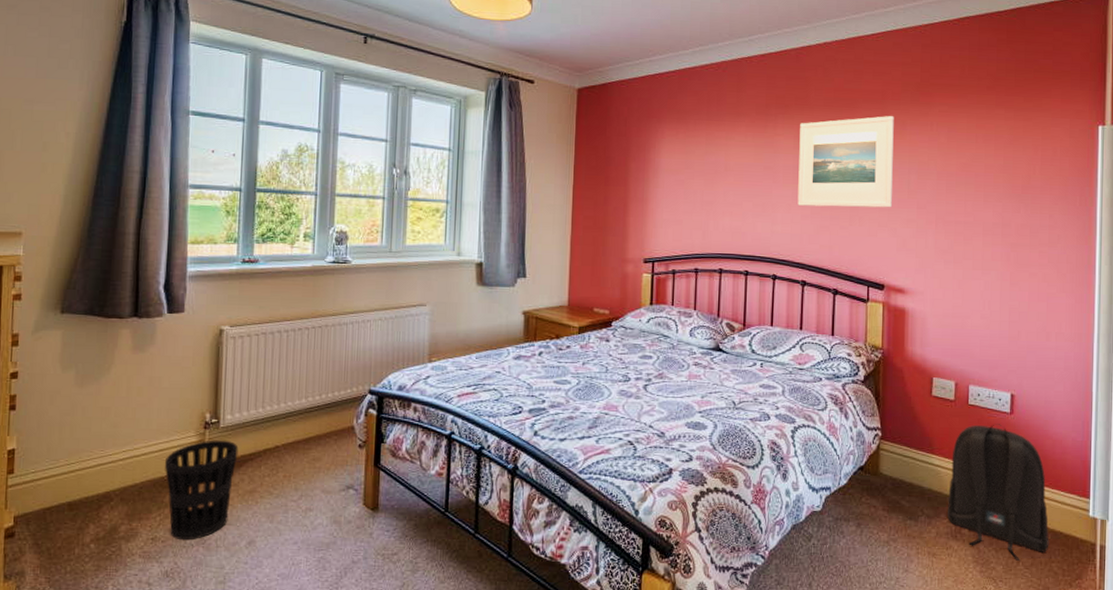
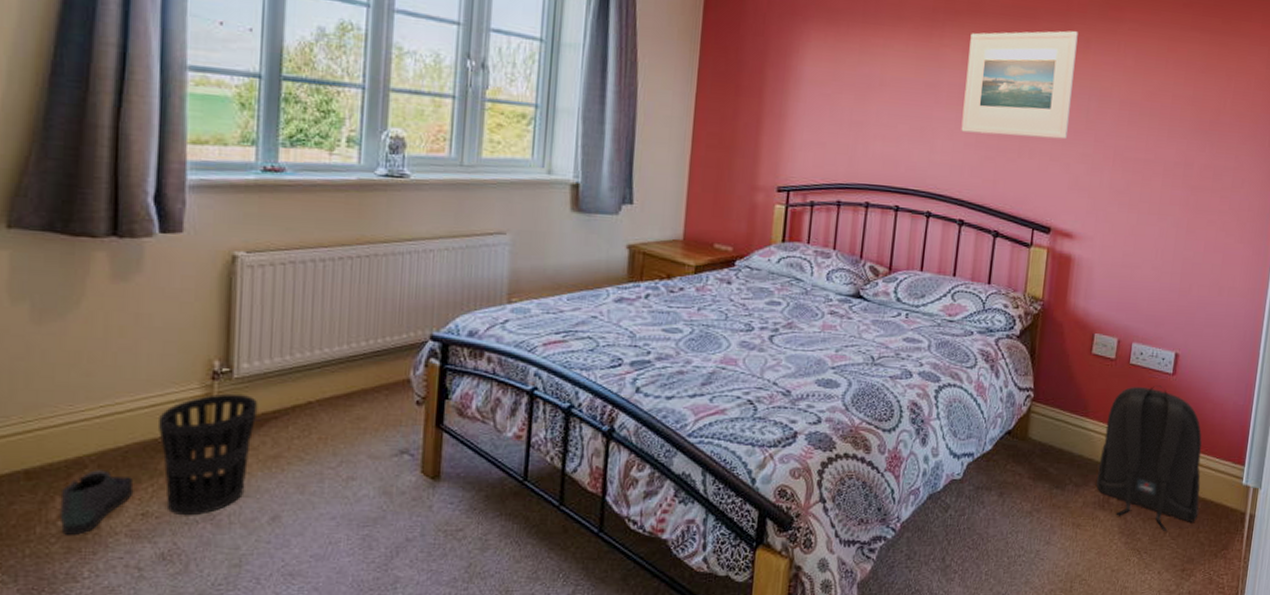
shoe: none [92,502,146,557] -> present [59,470,134,536]

